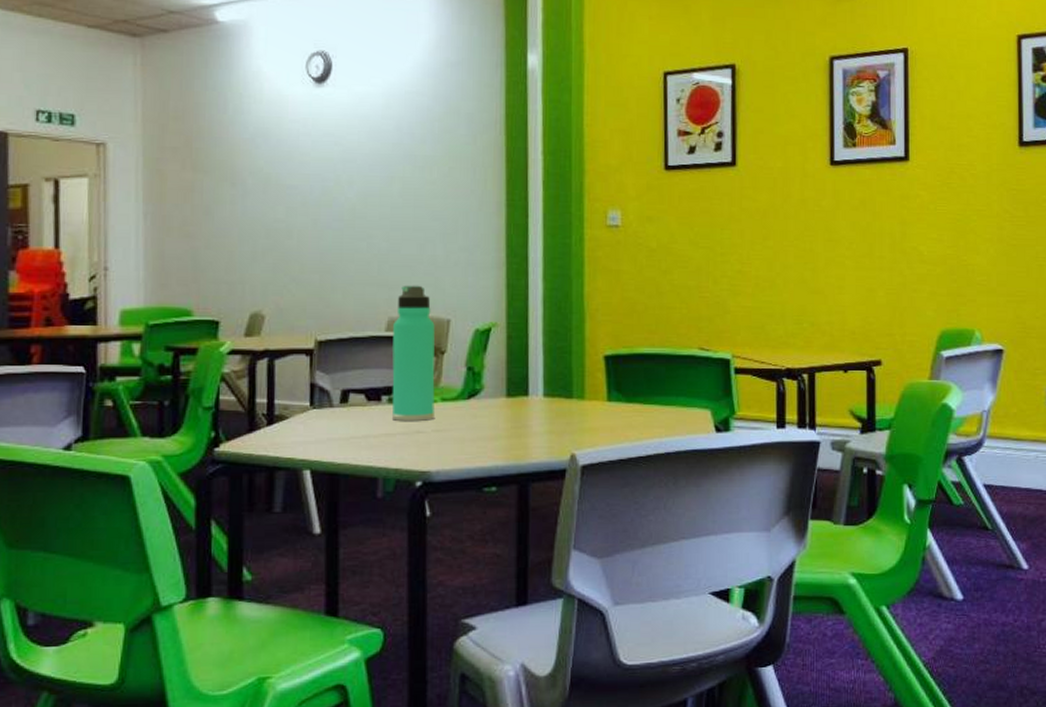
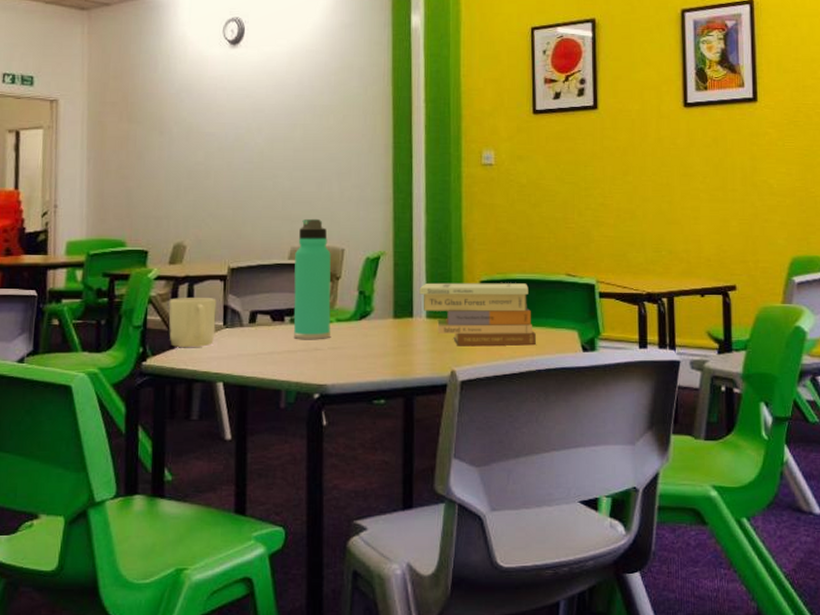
mug: none [245,375,302,432] -> present [168,298,217,348]
books: none [535,357,665,428] -> present [419,282,536,346]

